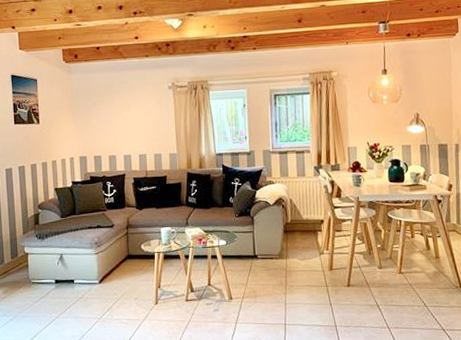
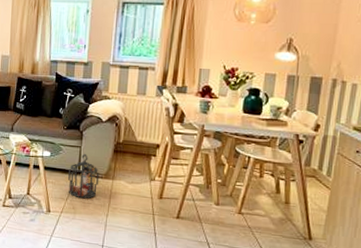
lantern: none [245,237,274,282] -> present [68,153,99,199]

